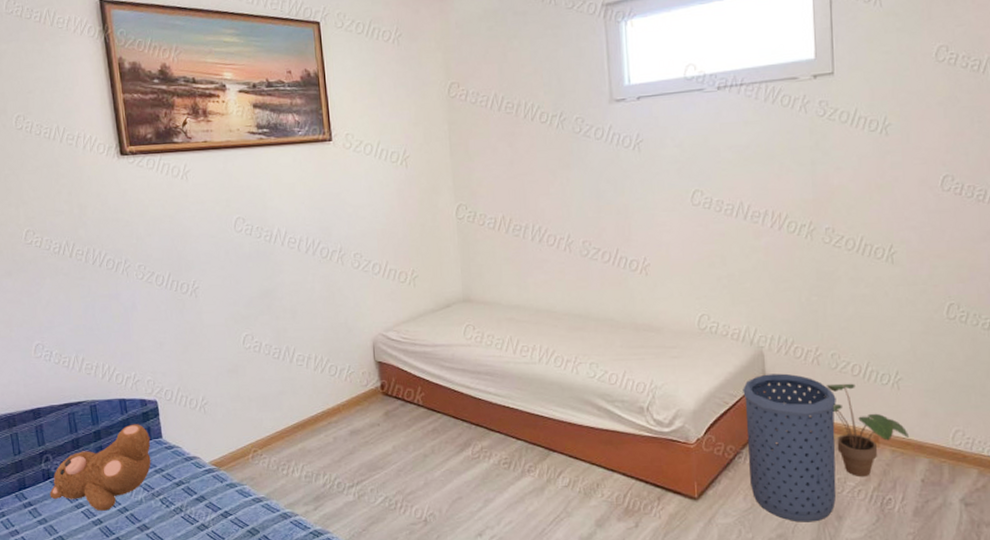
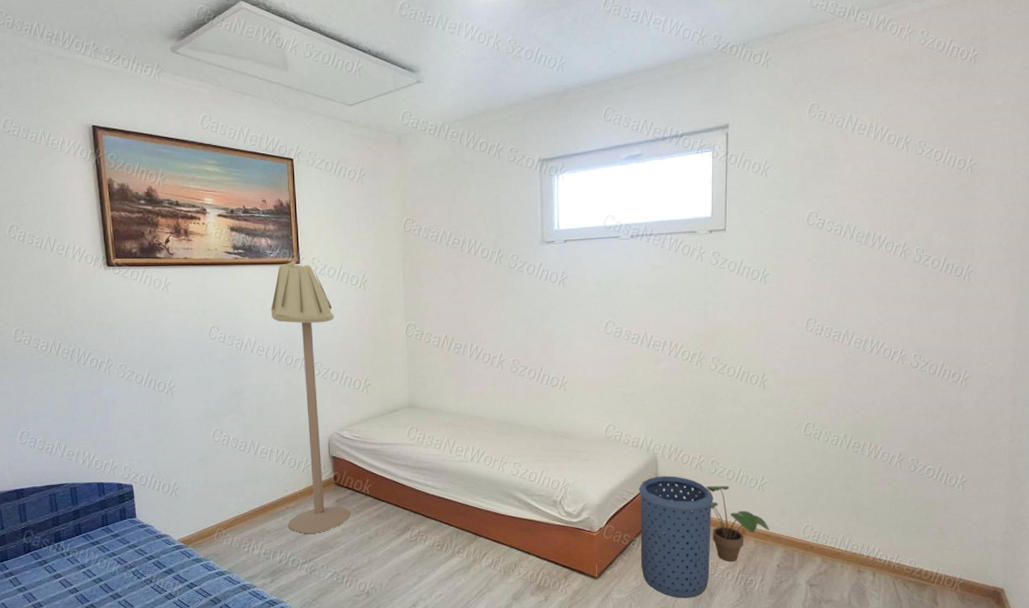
teddy bear: present [49,424,151,511] -> none [30,505,125,581]
floor lamp: none [301,138,401,452] -> present [270,261,350,533]

